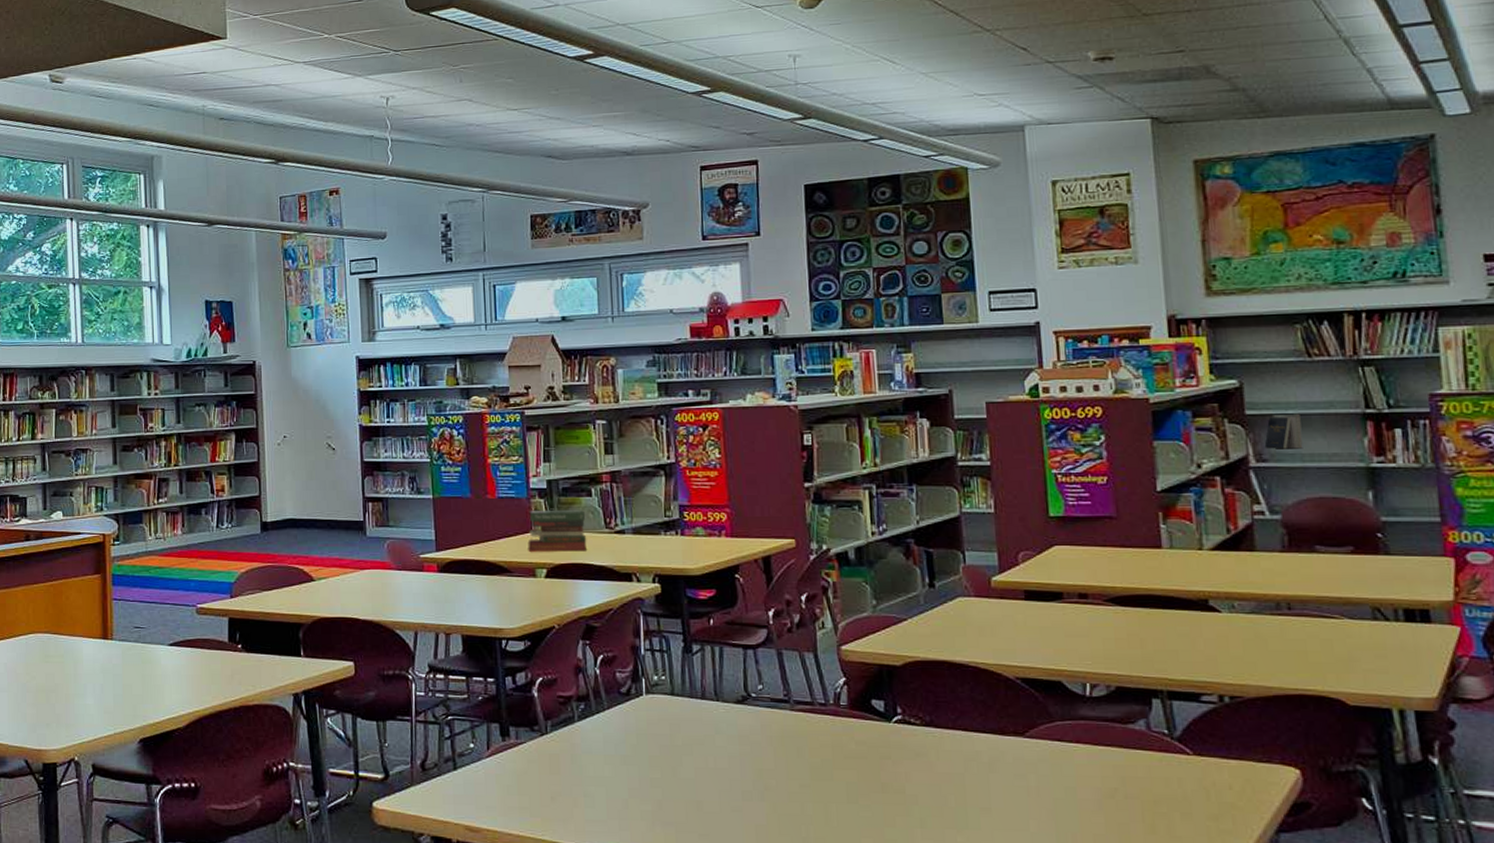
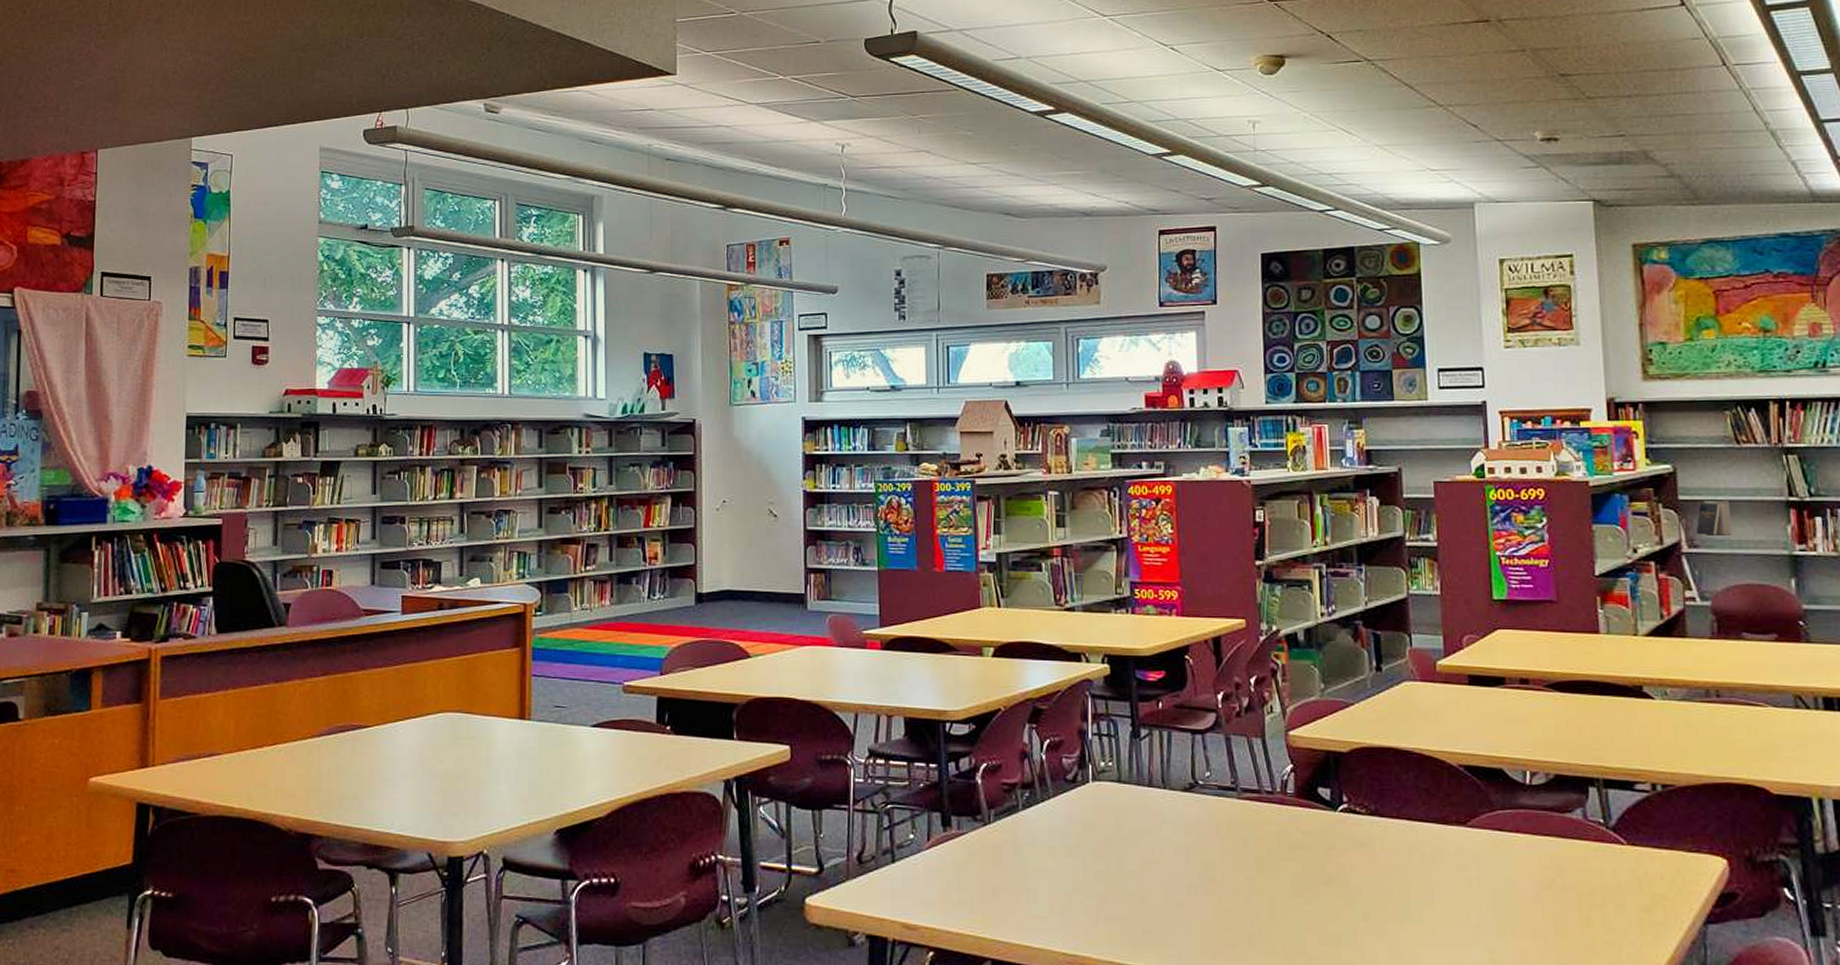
books: present [527,509,587,552] -> none [975,584,1036,629]

